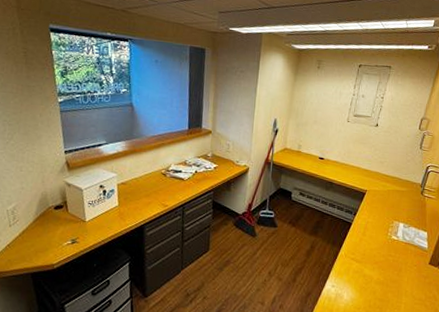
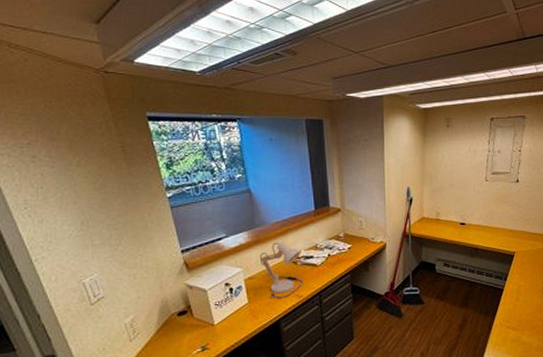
desk lamp: none [133,154,171,206] -> present [259,242,303,299]

